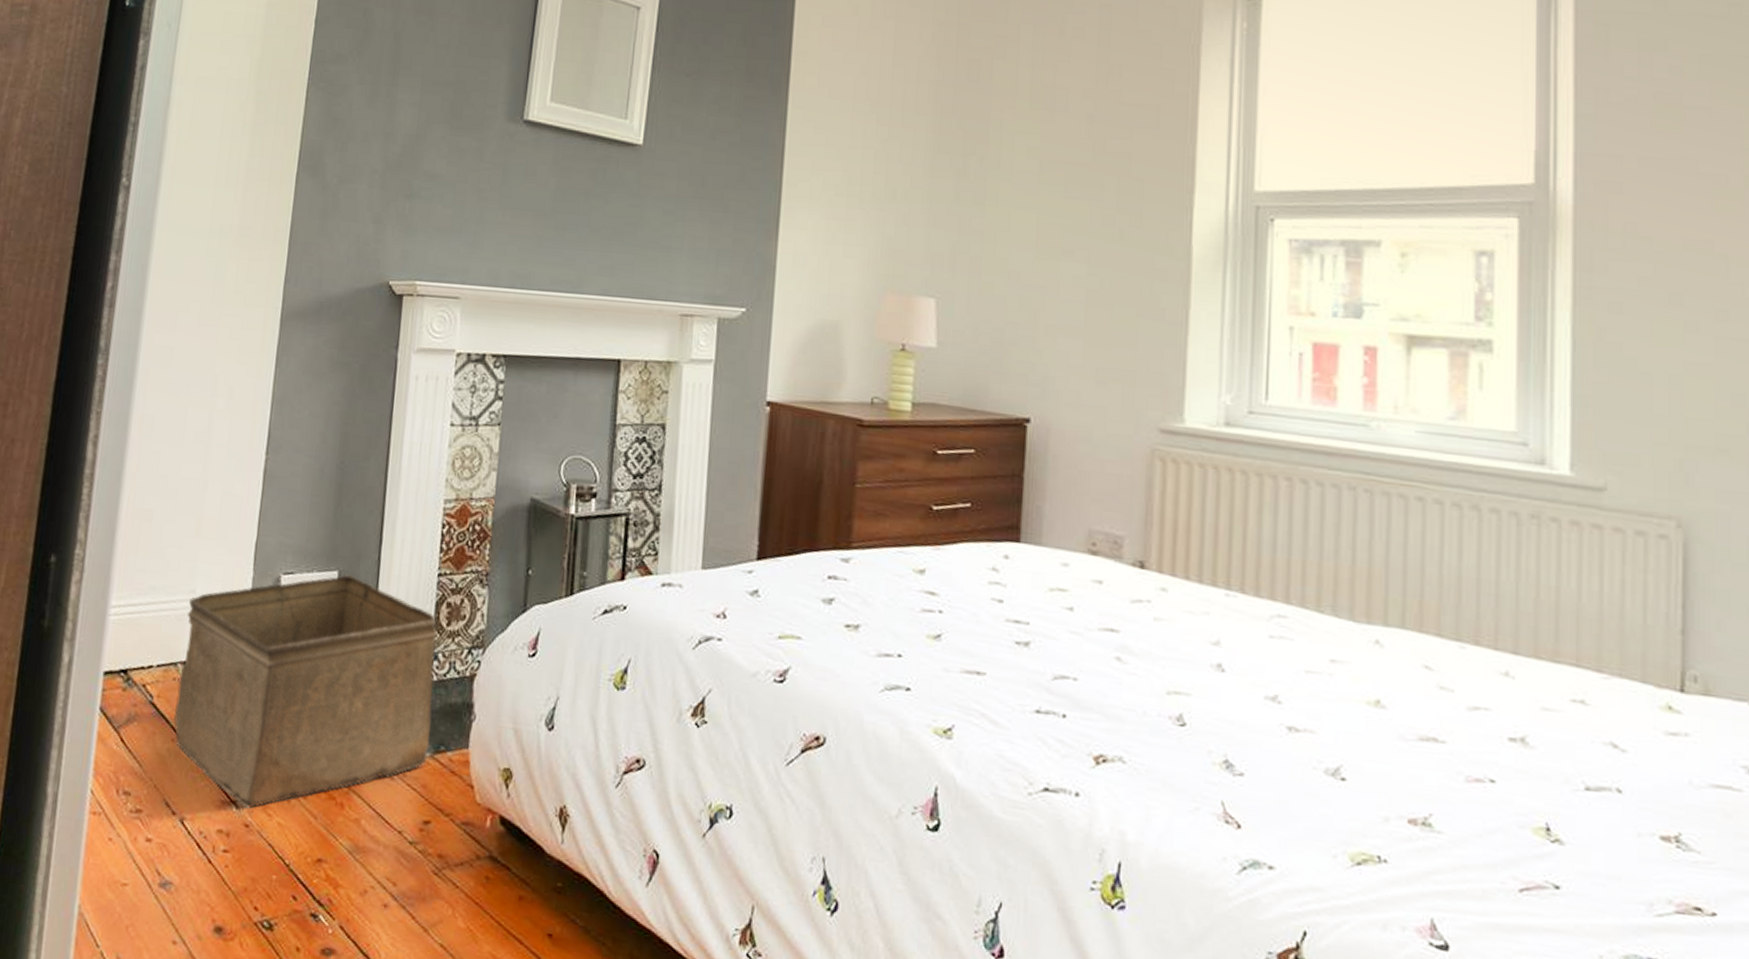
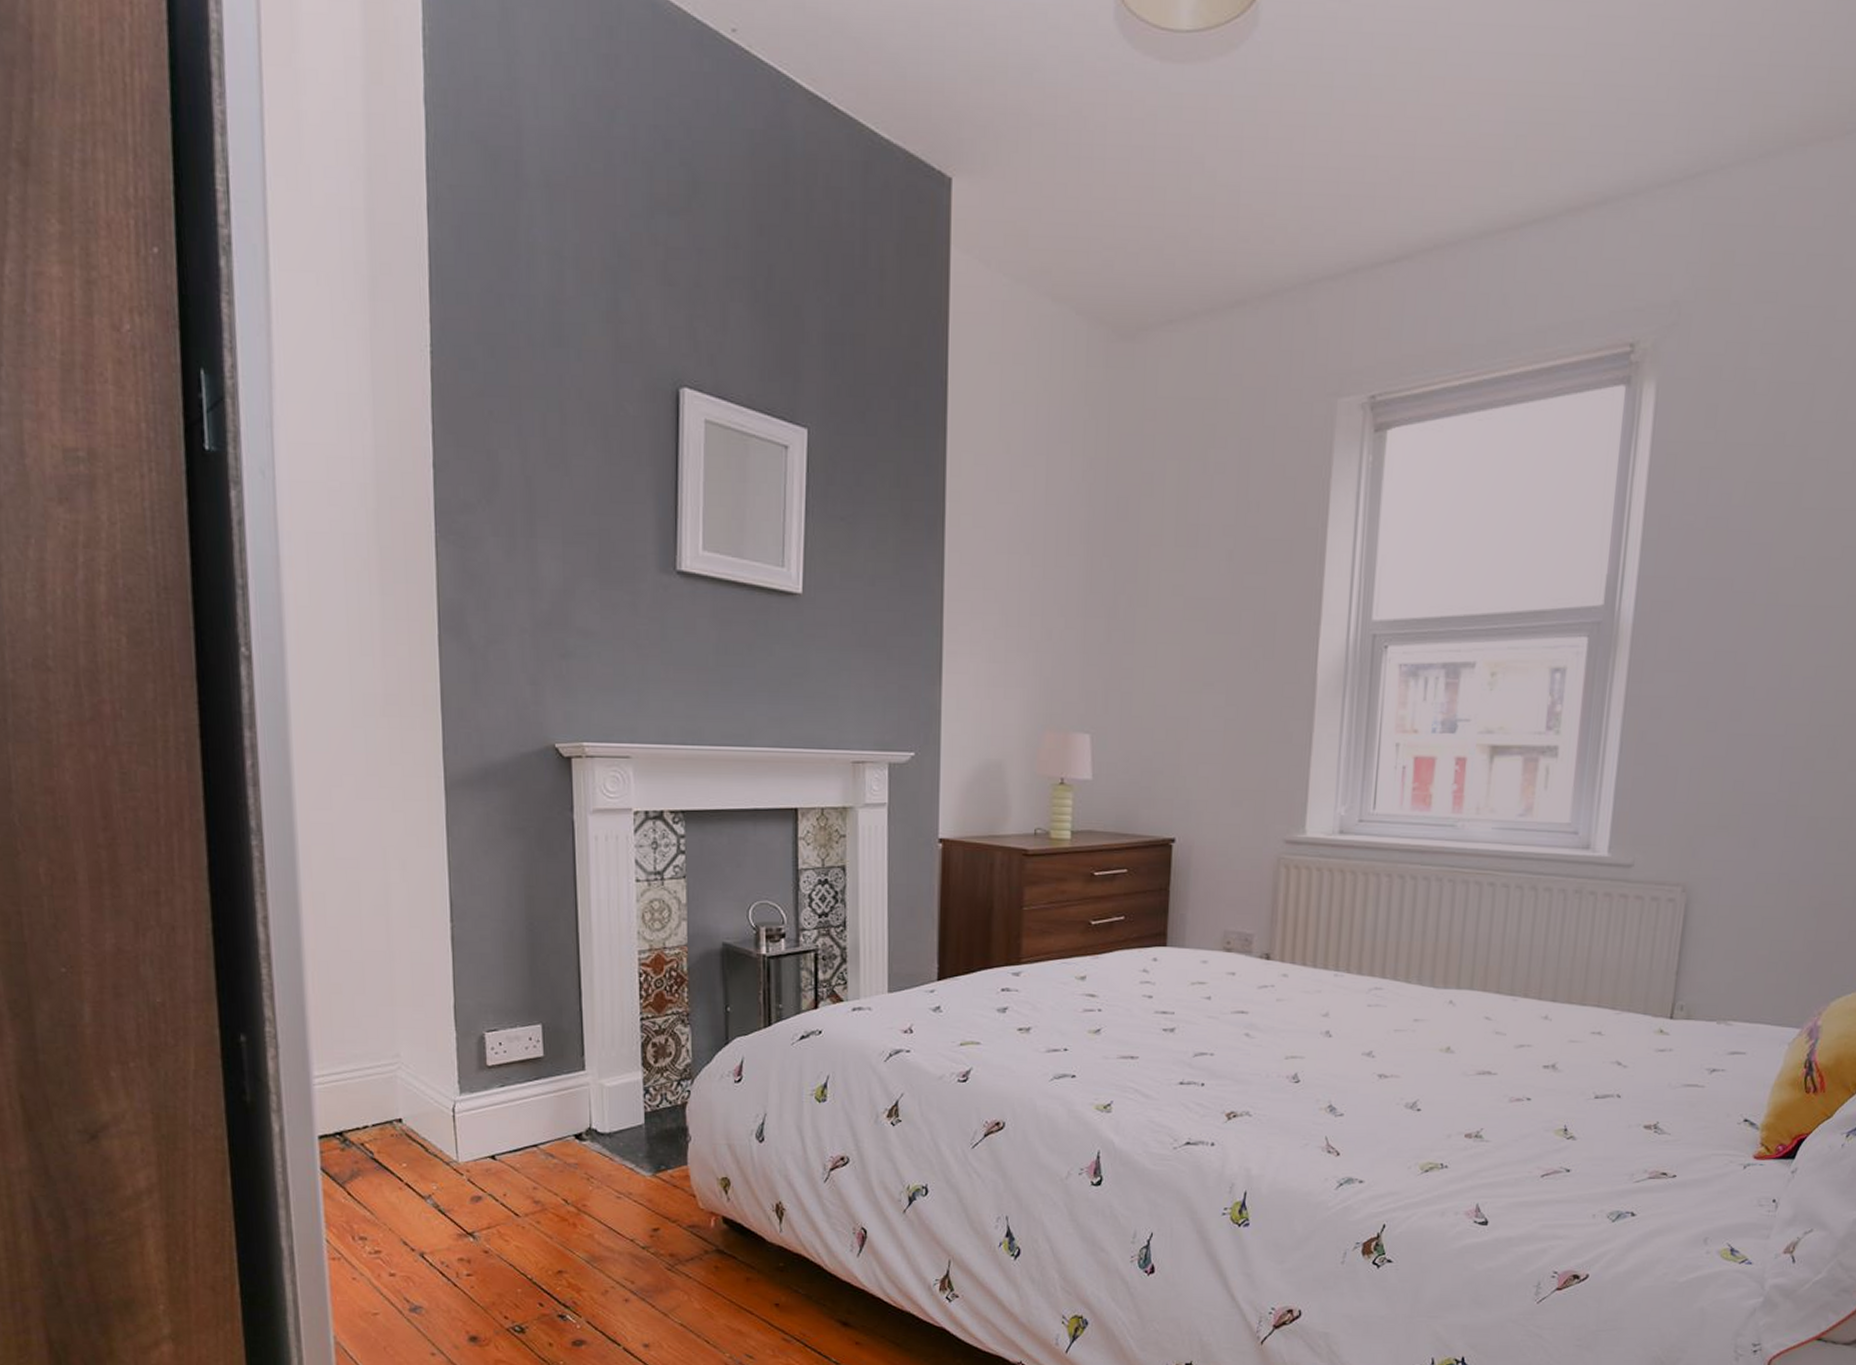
storage bin: present [174,575,438,809] -> none [394,1027,651,1238]

